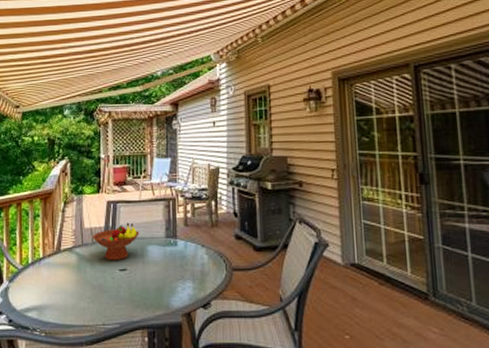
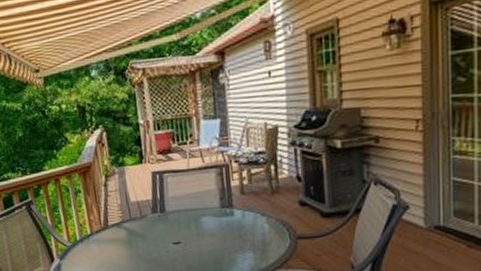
fruit bowl: present [92,222,139,261] -> none [140,193,191,235]

